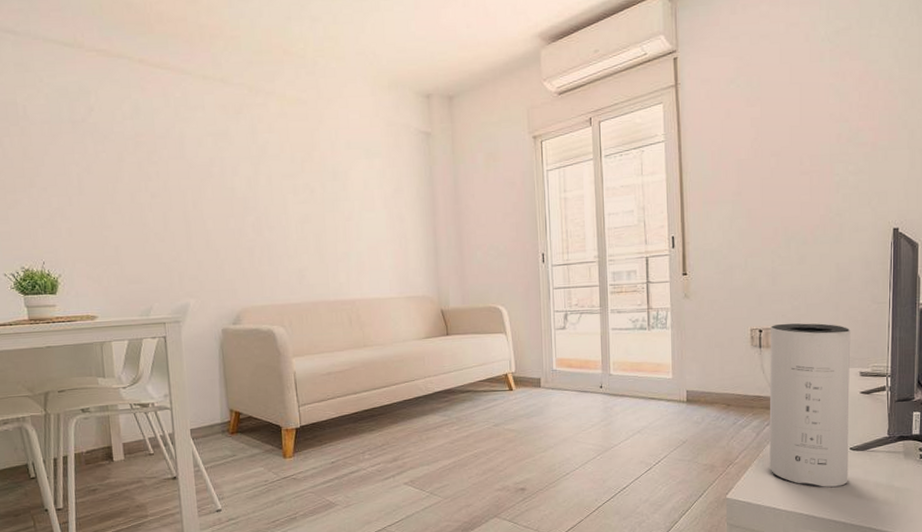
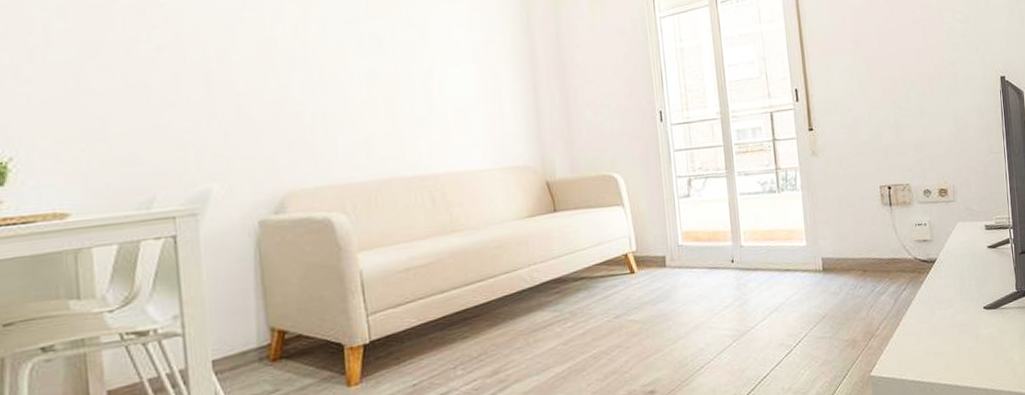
speaker: present [769,323,851,488] -> none [899,176,985,354]

